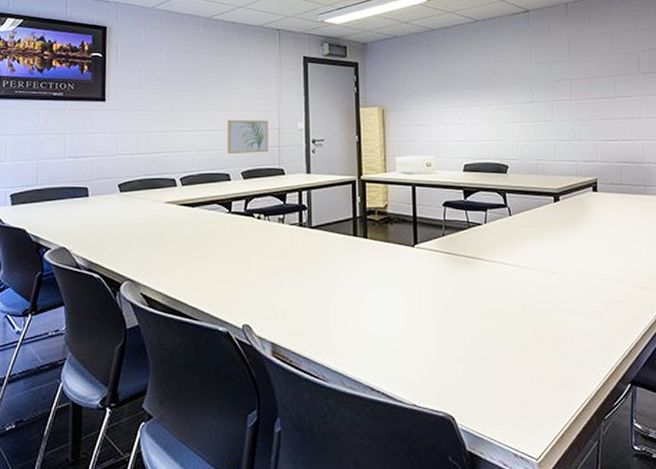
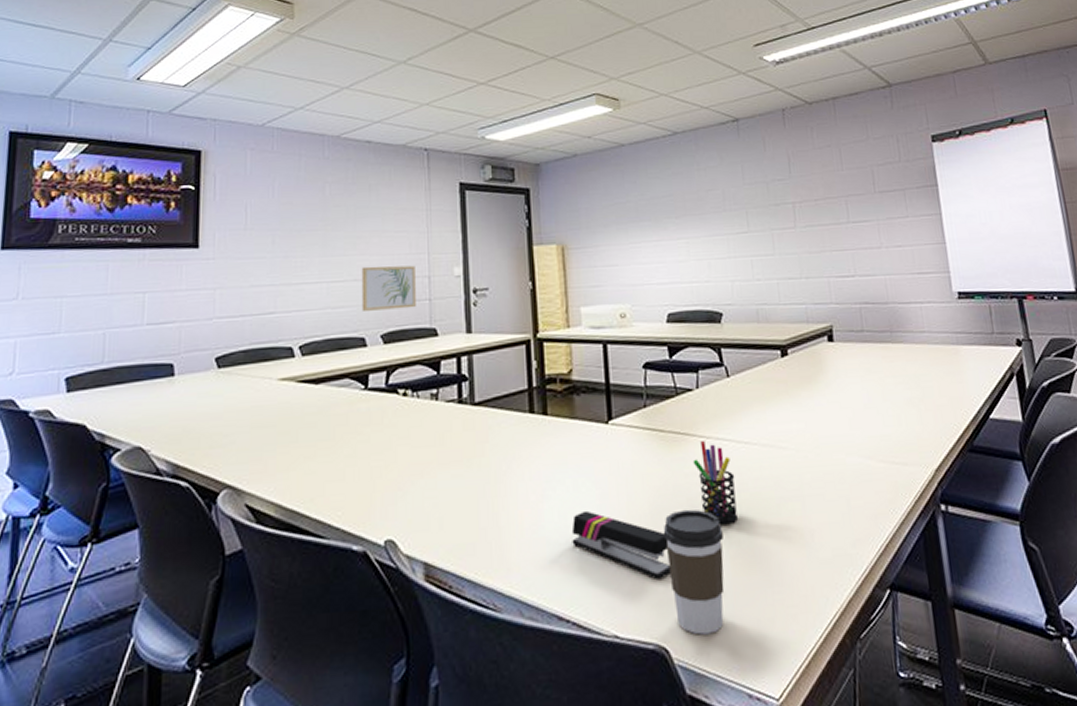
stapler: none [383,311,459,366] -> present [571,510,671,581]
coffee cup: none [454,315,500,408] -> present [663,509,725,635]
pen holder: none [479,264,514,328] -> present [692,441,739,526]

